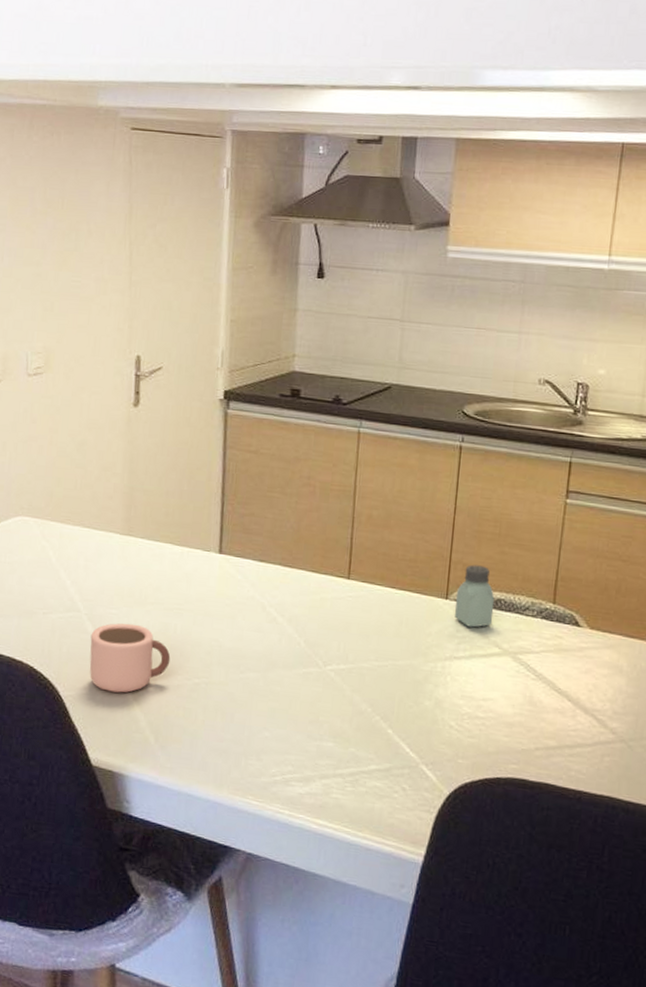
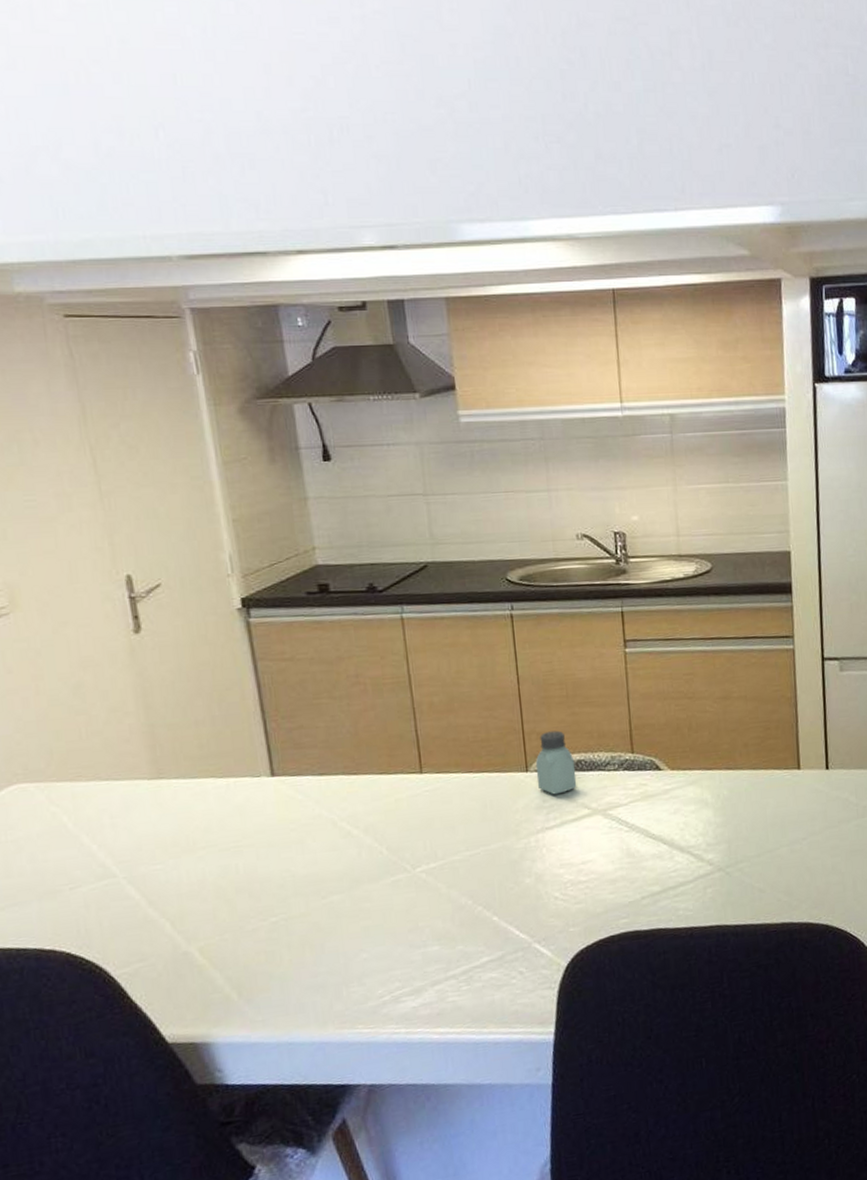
mug: present [89,623,171,693] -> none [135,874,239,957]

